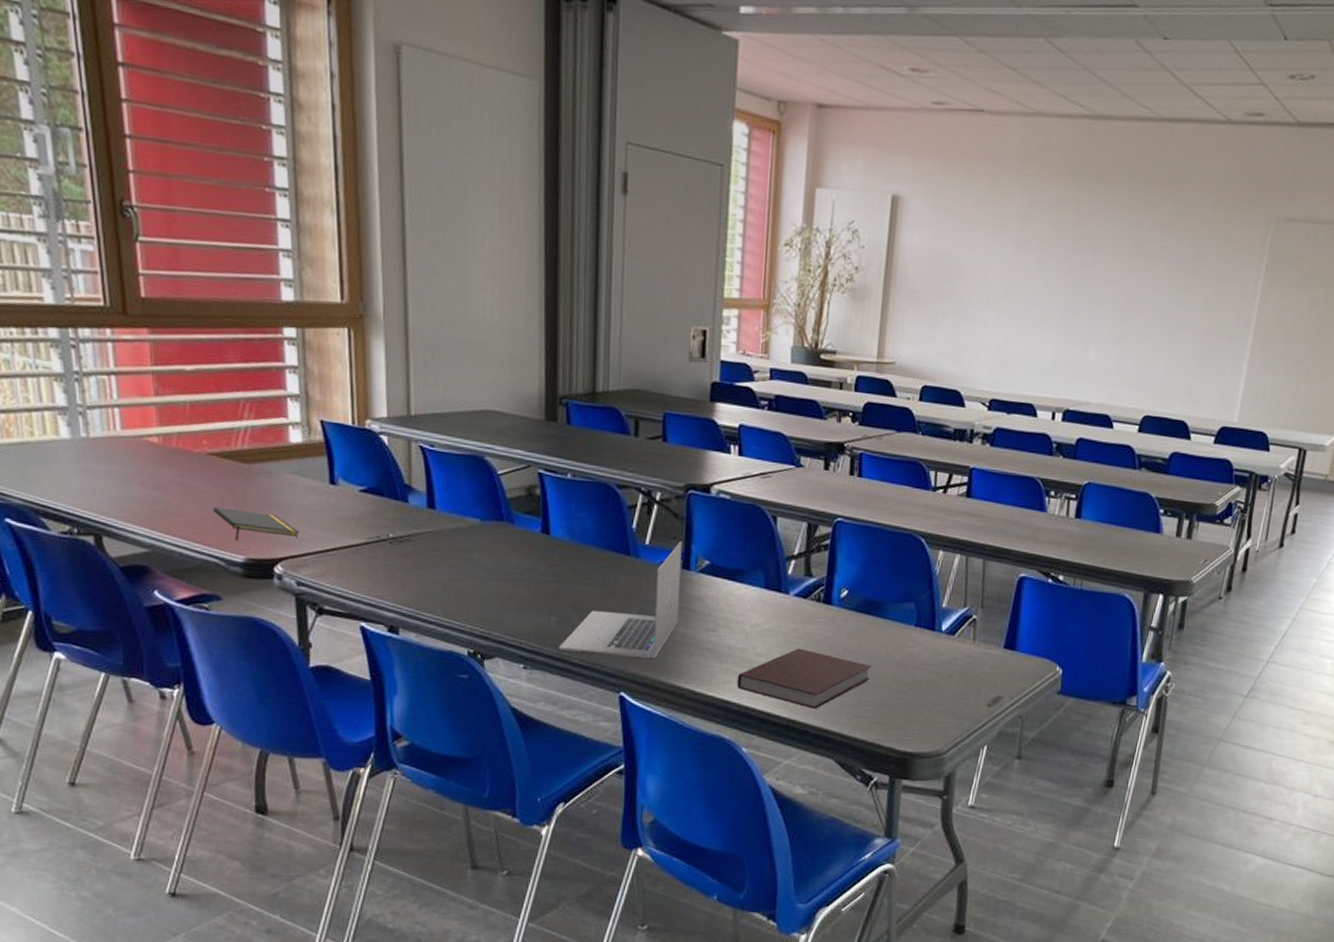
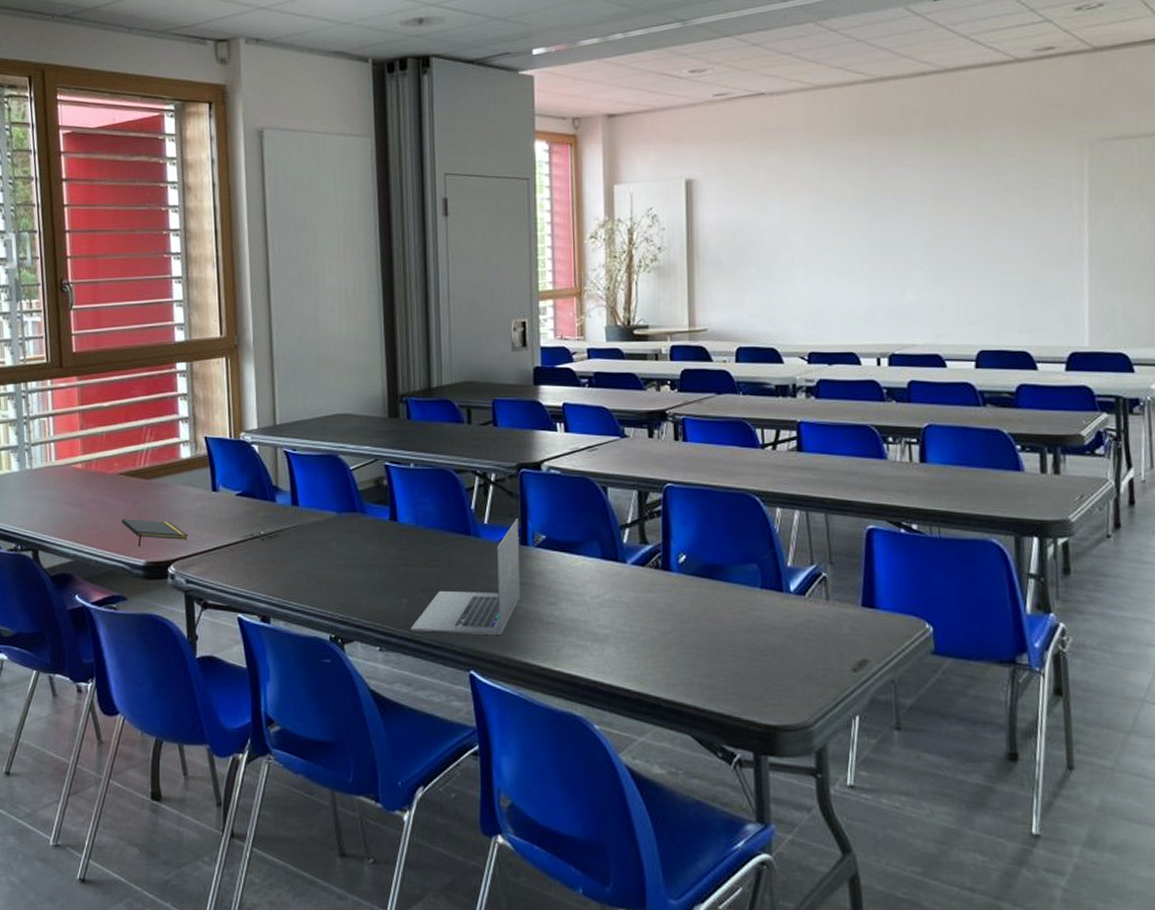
notebook: present [736,648,871,709] -> none [582,617,719,681]

